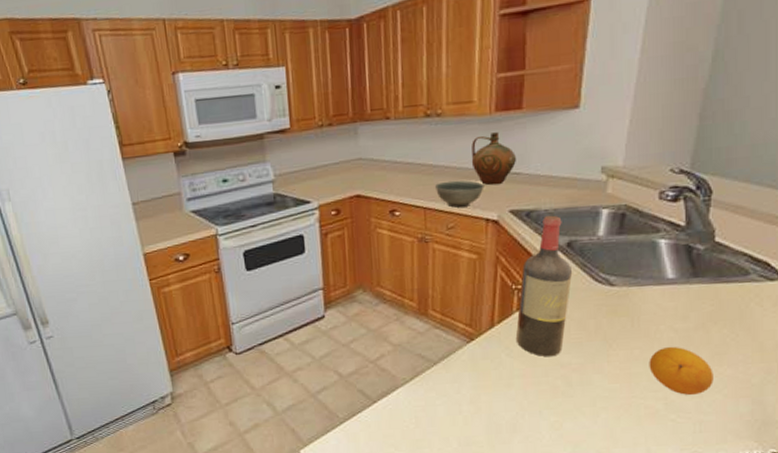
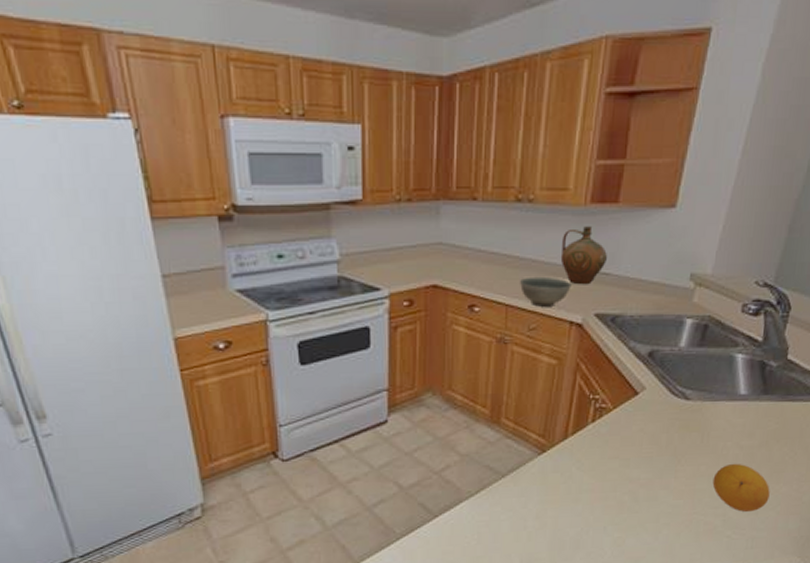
wine bottle: present [515,215,573,357] -> none [587,322,651,472]

